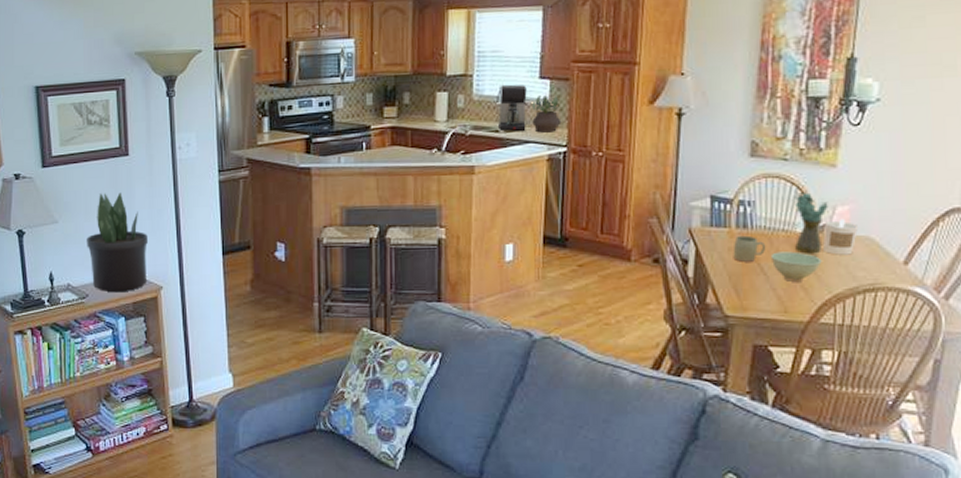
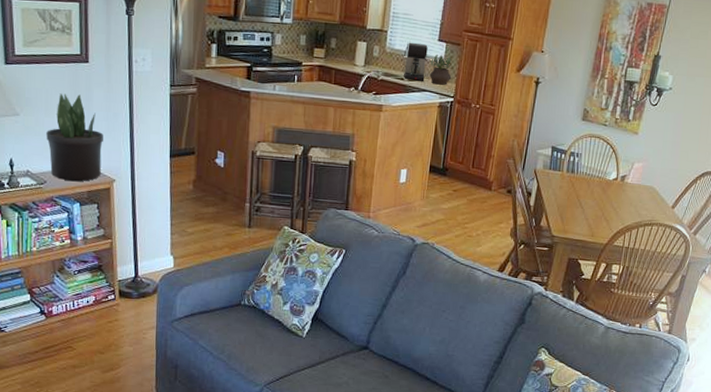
mug: present [733,235,766,262] -> none [562,178,585,198]
bowl: present [772,251,822,282] -> none [588,192,621,215]
vase: present [794,191,828,257] -> none [603,149,630,198]
candle: present [821,218,858,255] -> none [621,172,646,199]

